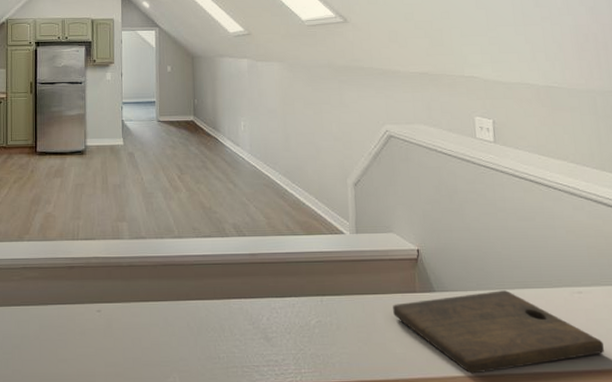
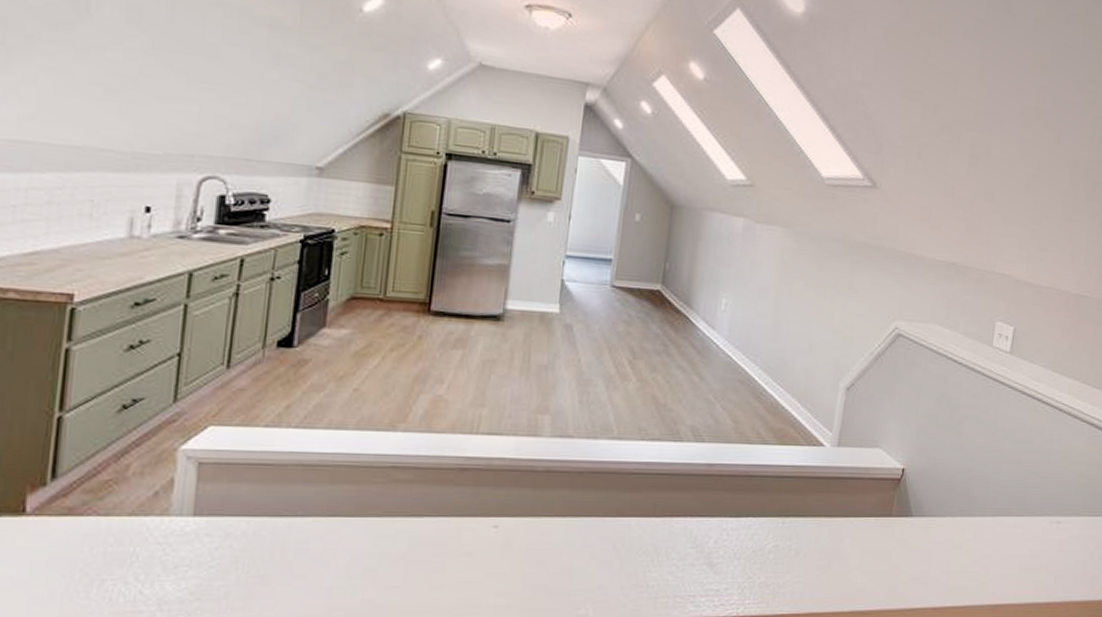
cutting board: present [393,290,604,374] -> none [862,517,1069,606]

